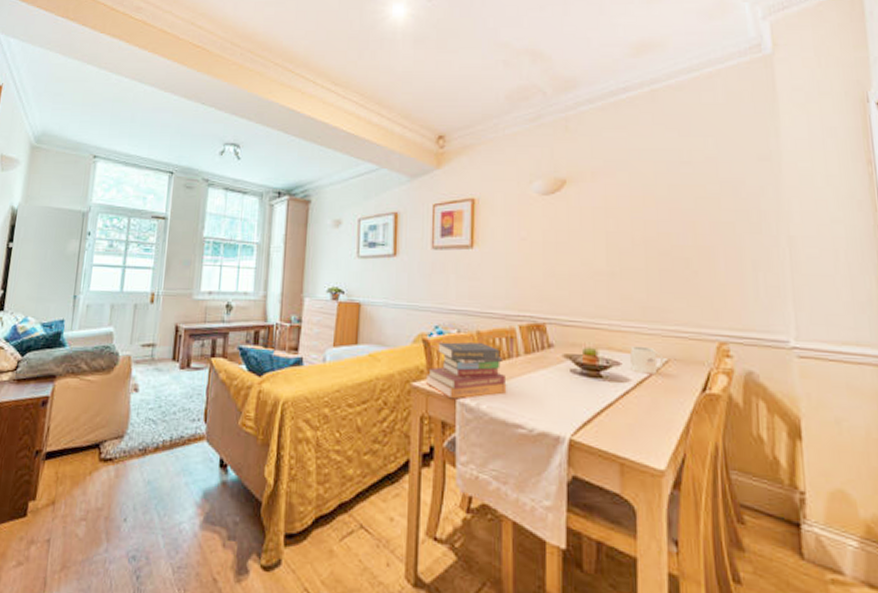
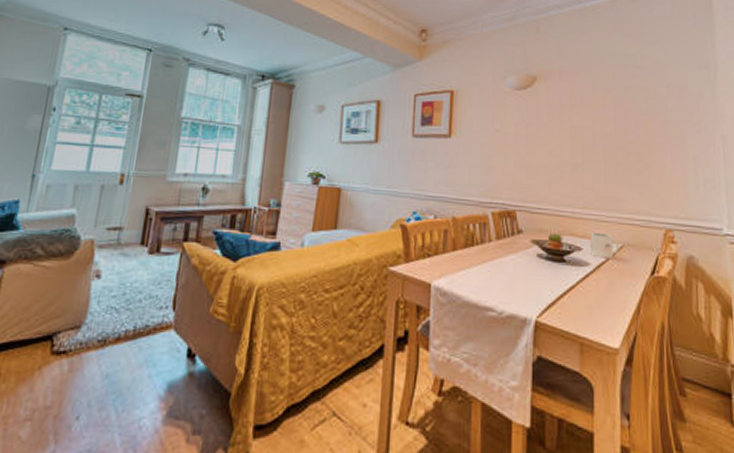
books: present [426,342,507,399] -> none [403,227,479,284]

